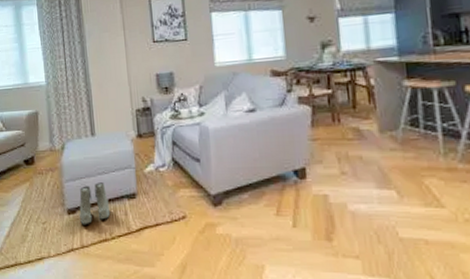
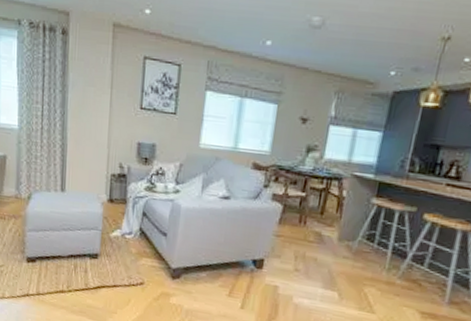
boots: present [79,182,110,225] -> none [39,237,71,275]

